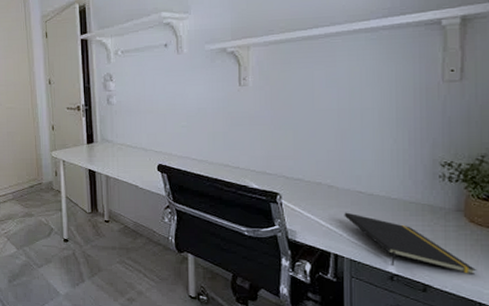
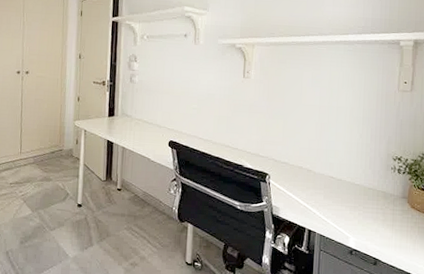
notepad: present [344,212,477,276] -> none [318,194,415,253]

